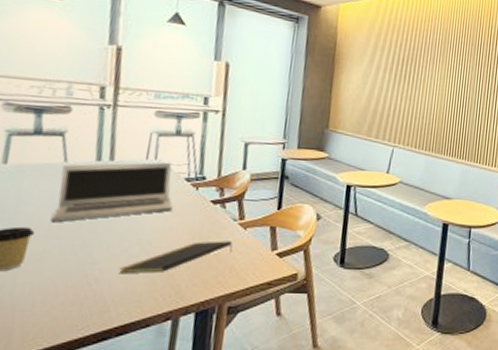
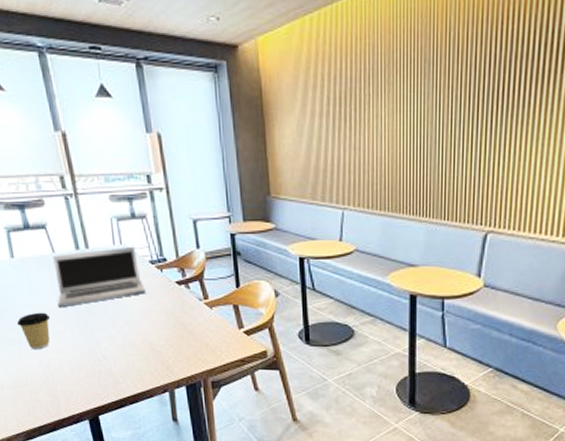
notepad: present [119,241,233,274] -> none [118,320,205,352]

